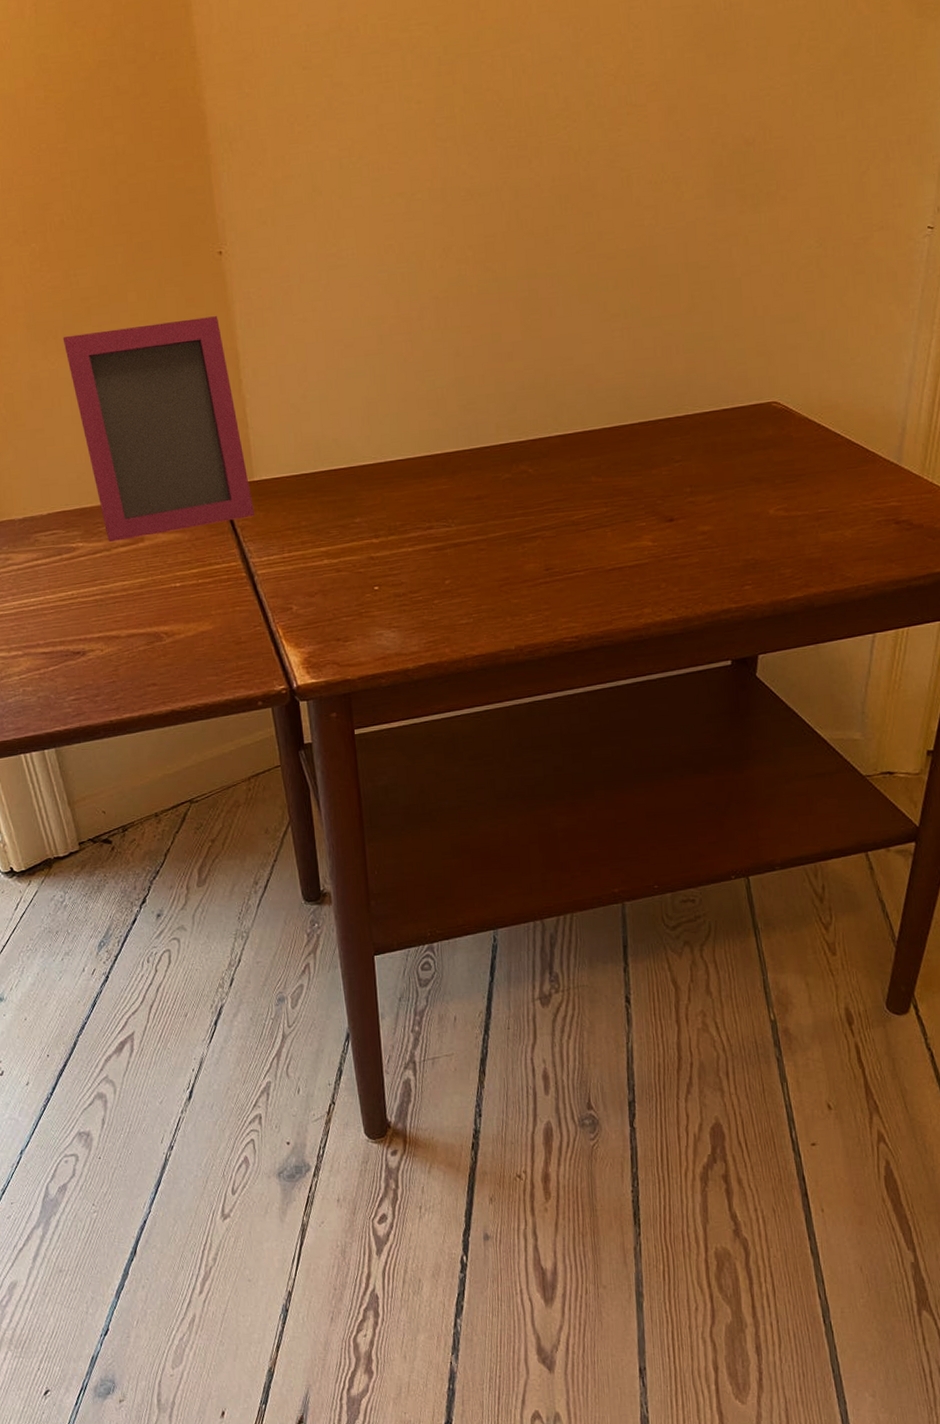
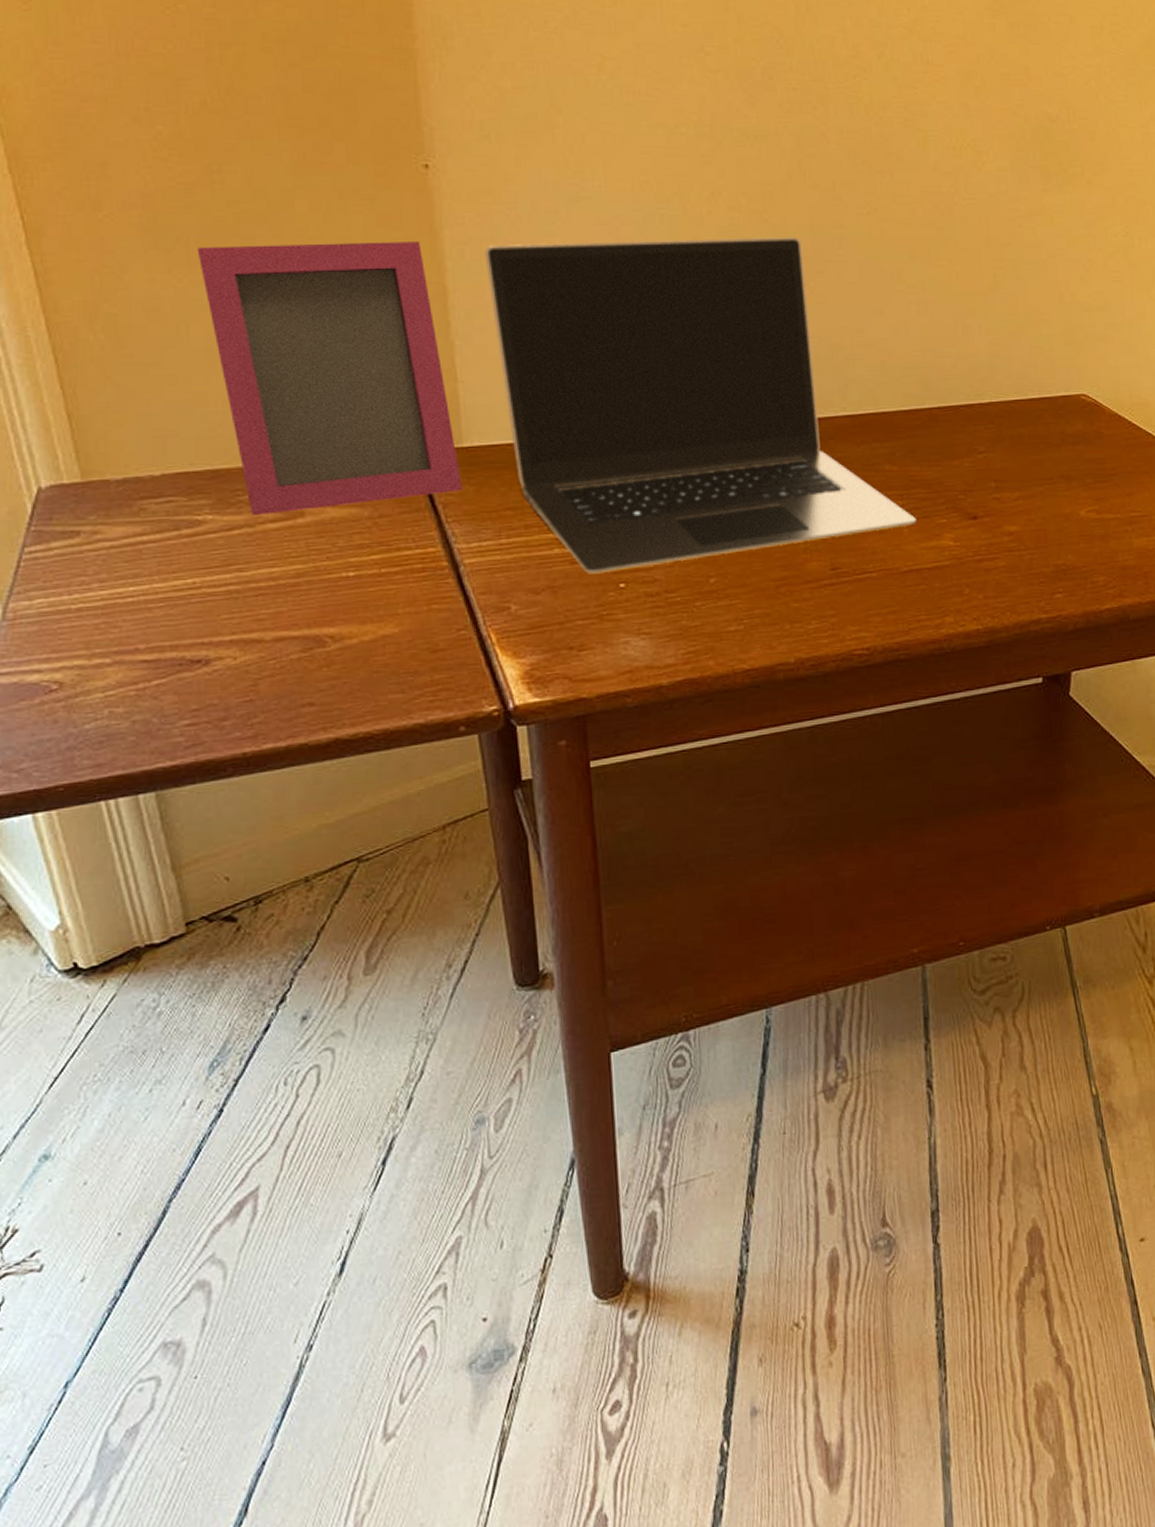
laptop: none [265,281,619,580] -> present [484,237,917,574]

